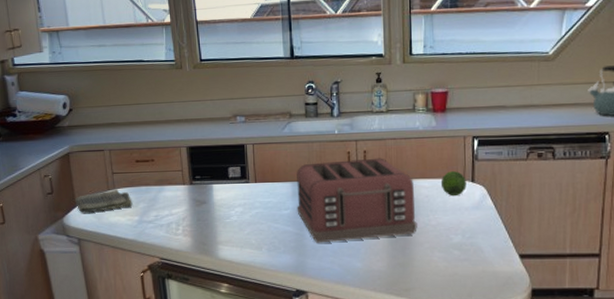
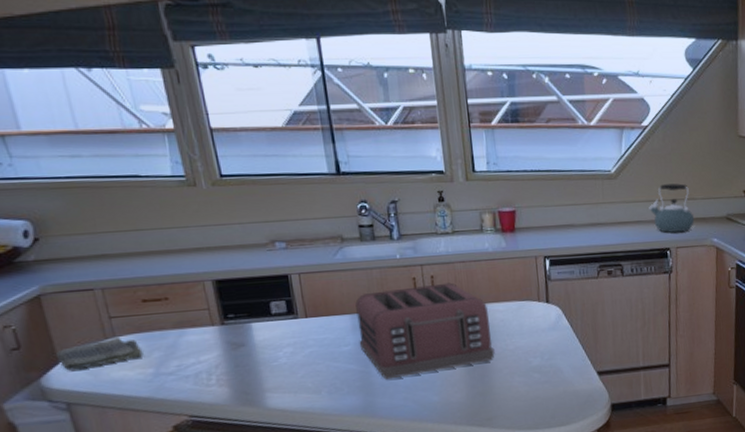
fruit: present [440,171,467,195] -> none [515,293,542,318]

